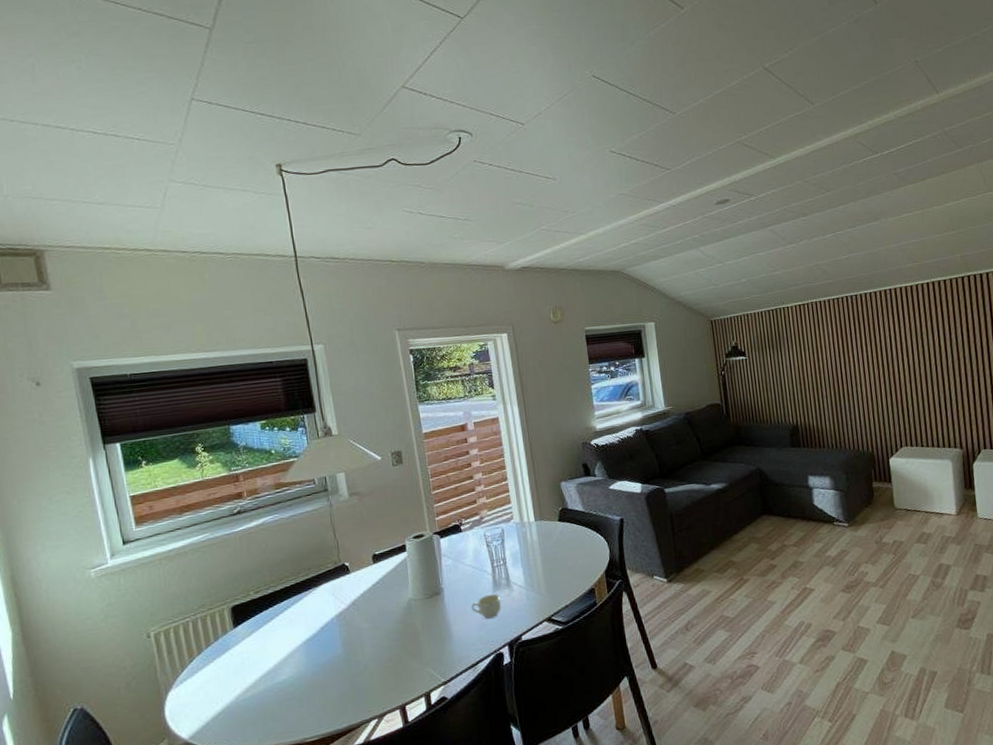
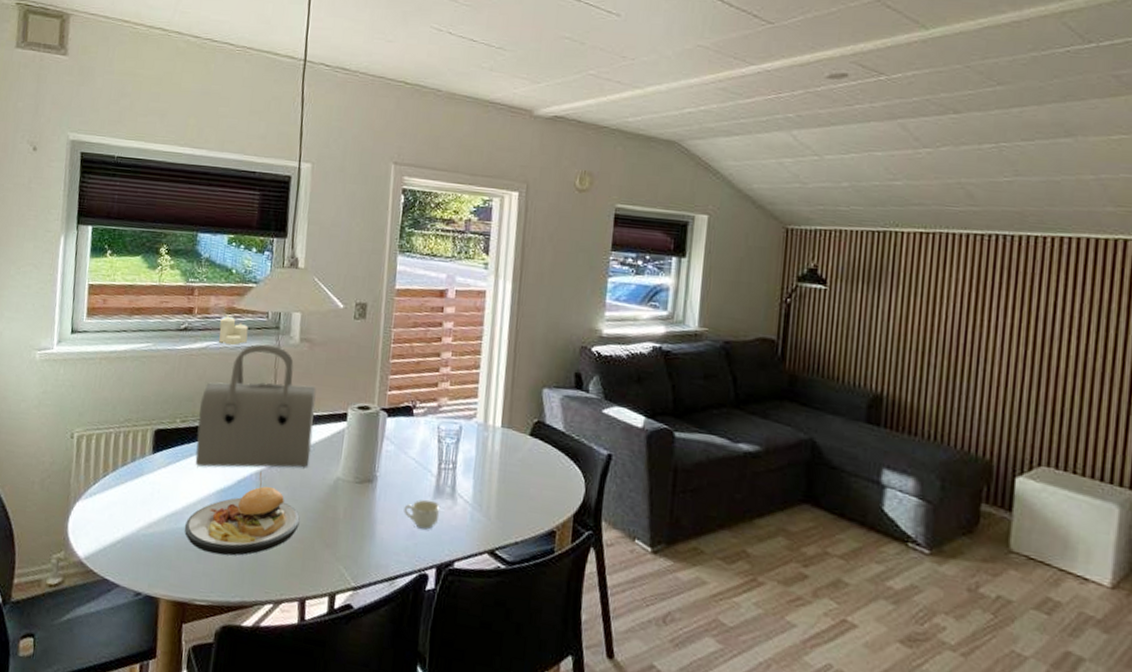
handbag: none [269,506,382,626] -> present [195,344,317,467]
candle: none [270,489,300,517] -> present [219,313,249,346]
plate: none [280,614,385,696] -> present [184,471,300,556]

